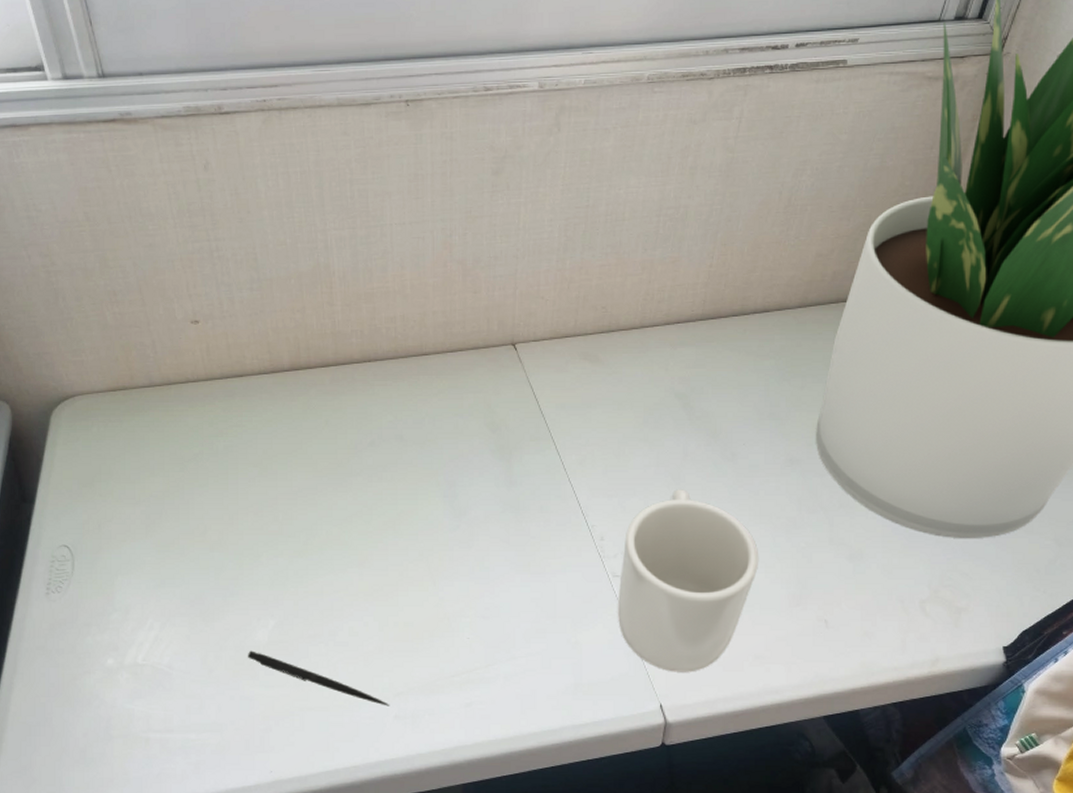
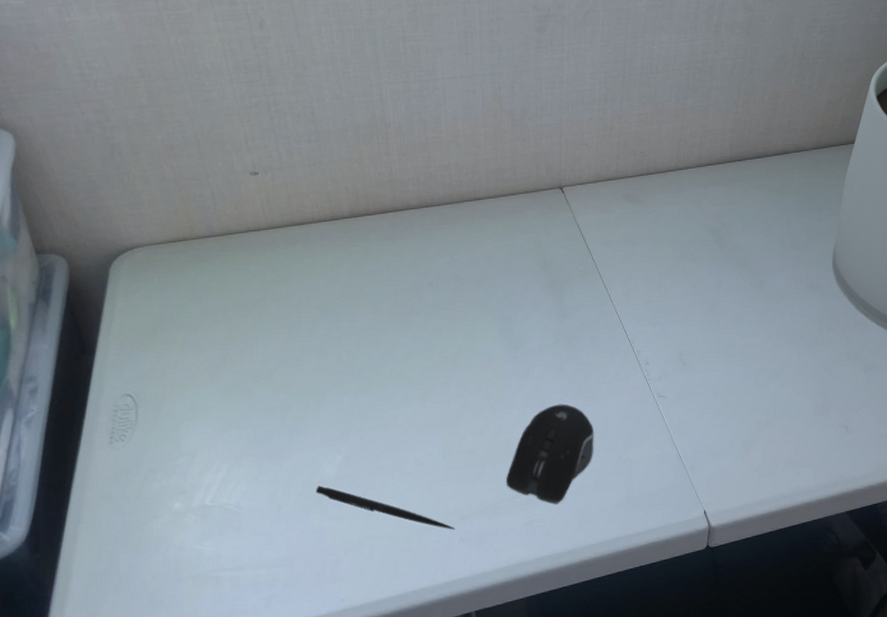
computer mouse: none [445,578,541,687] -> present [506,404,594,504]
mug: present [617,489,759,672] -> none [662,315,787,481]

